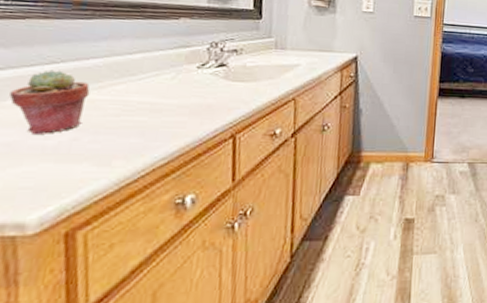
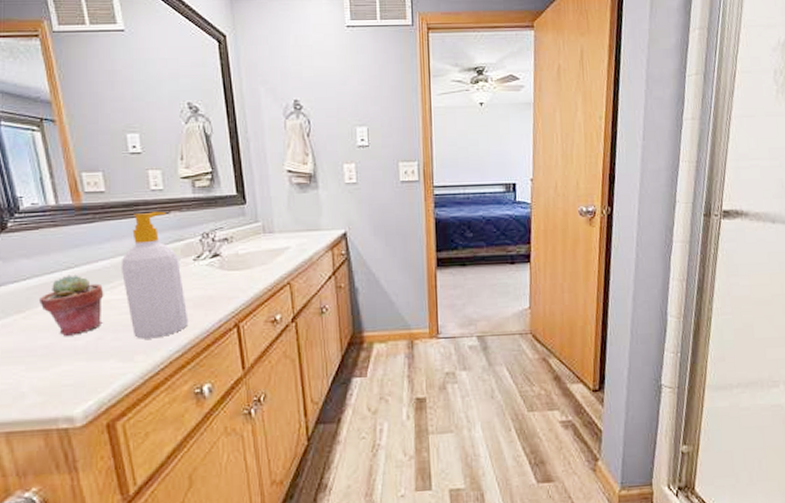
soap bottle: none [114,15,182,144] -> present [121,211,189,339]

